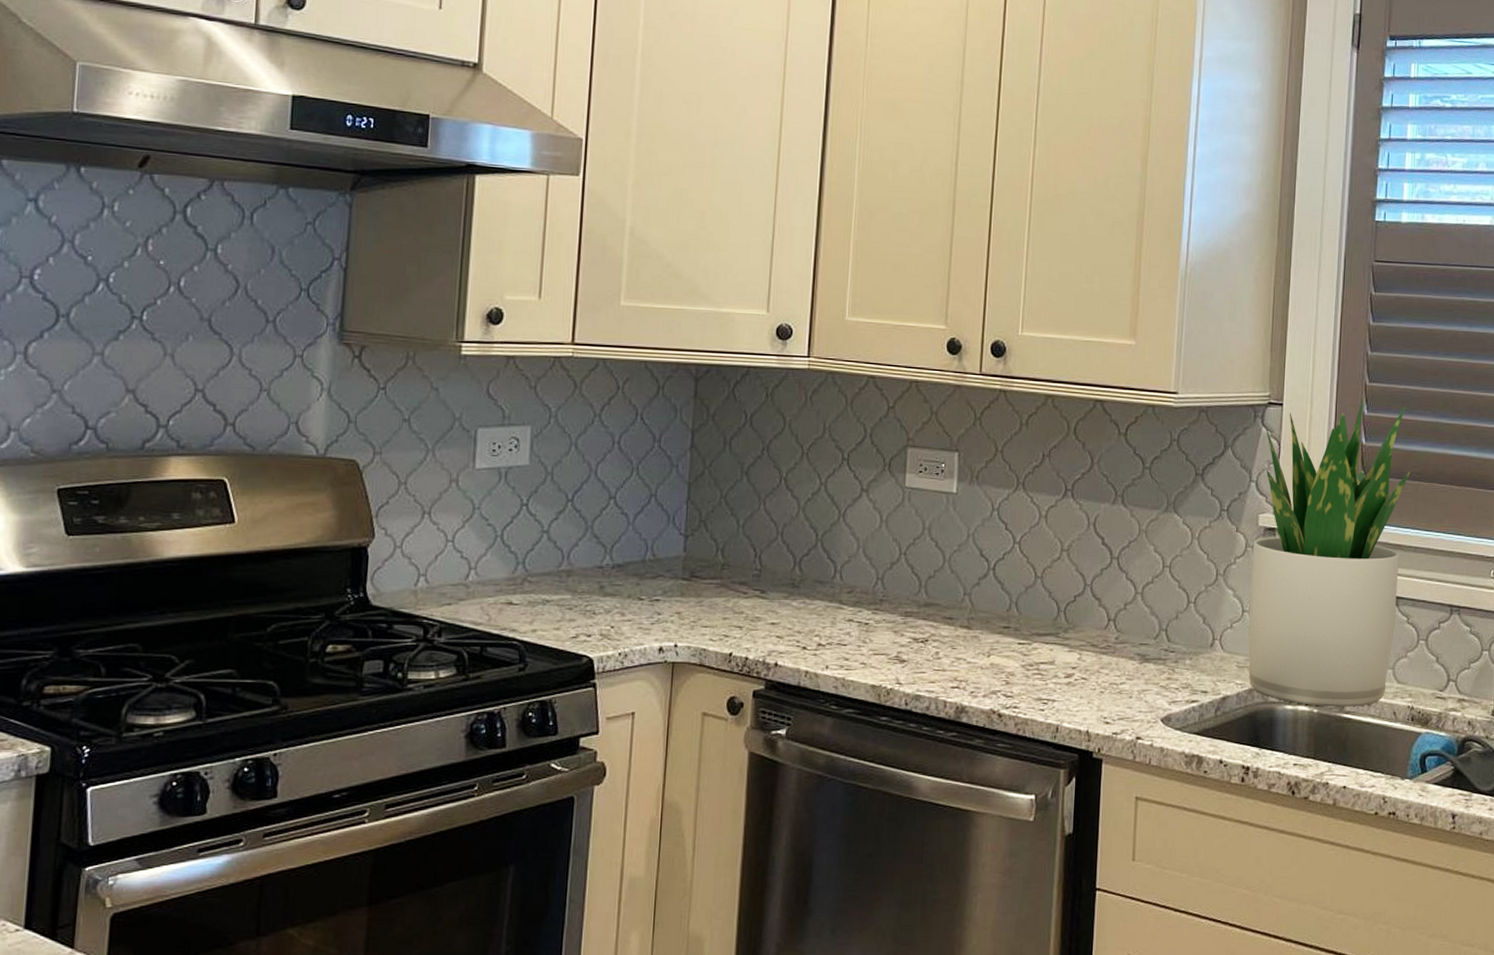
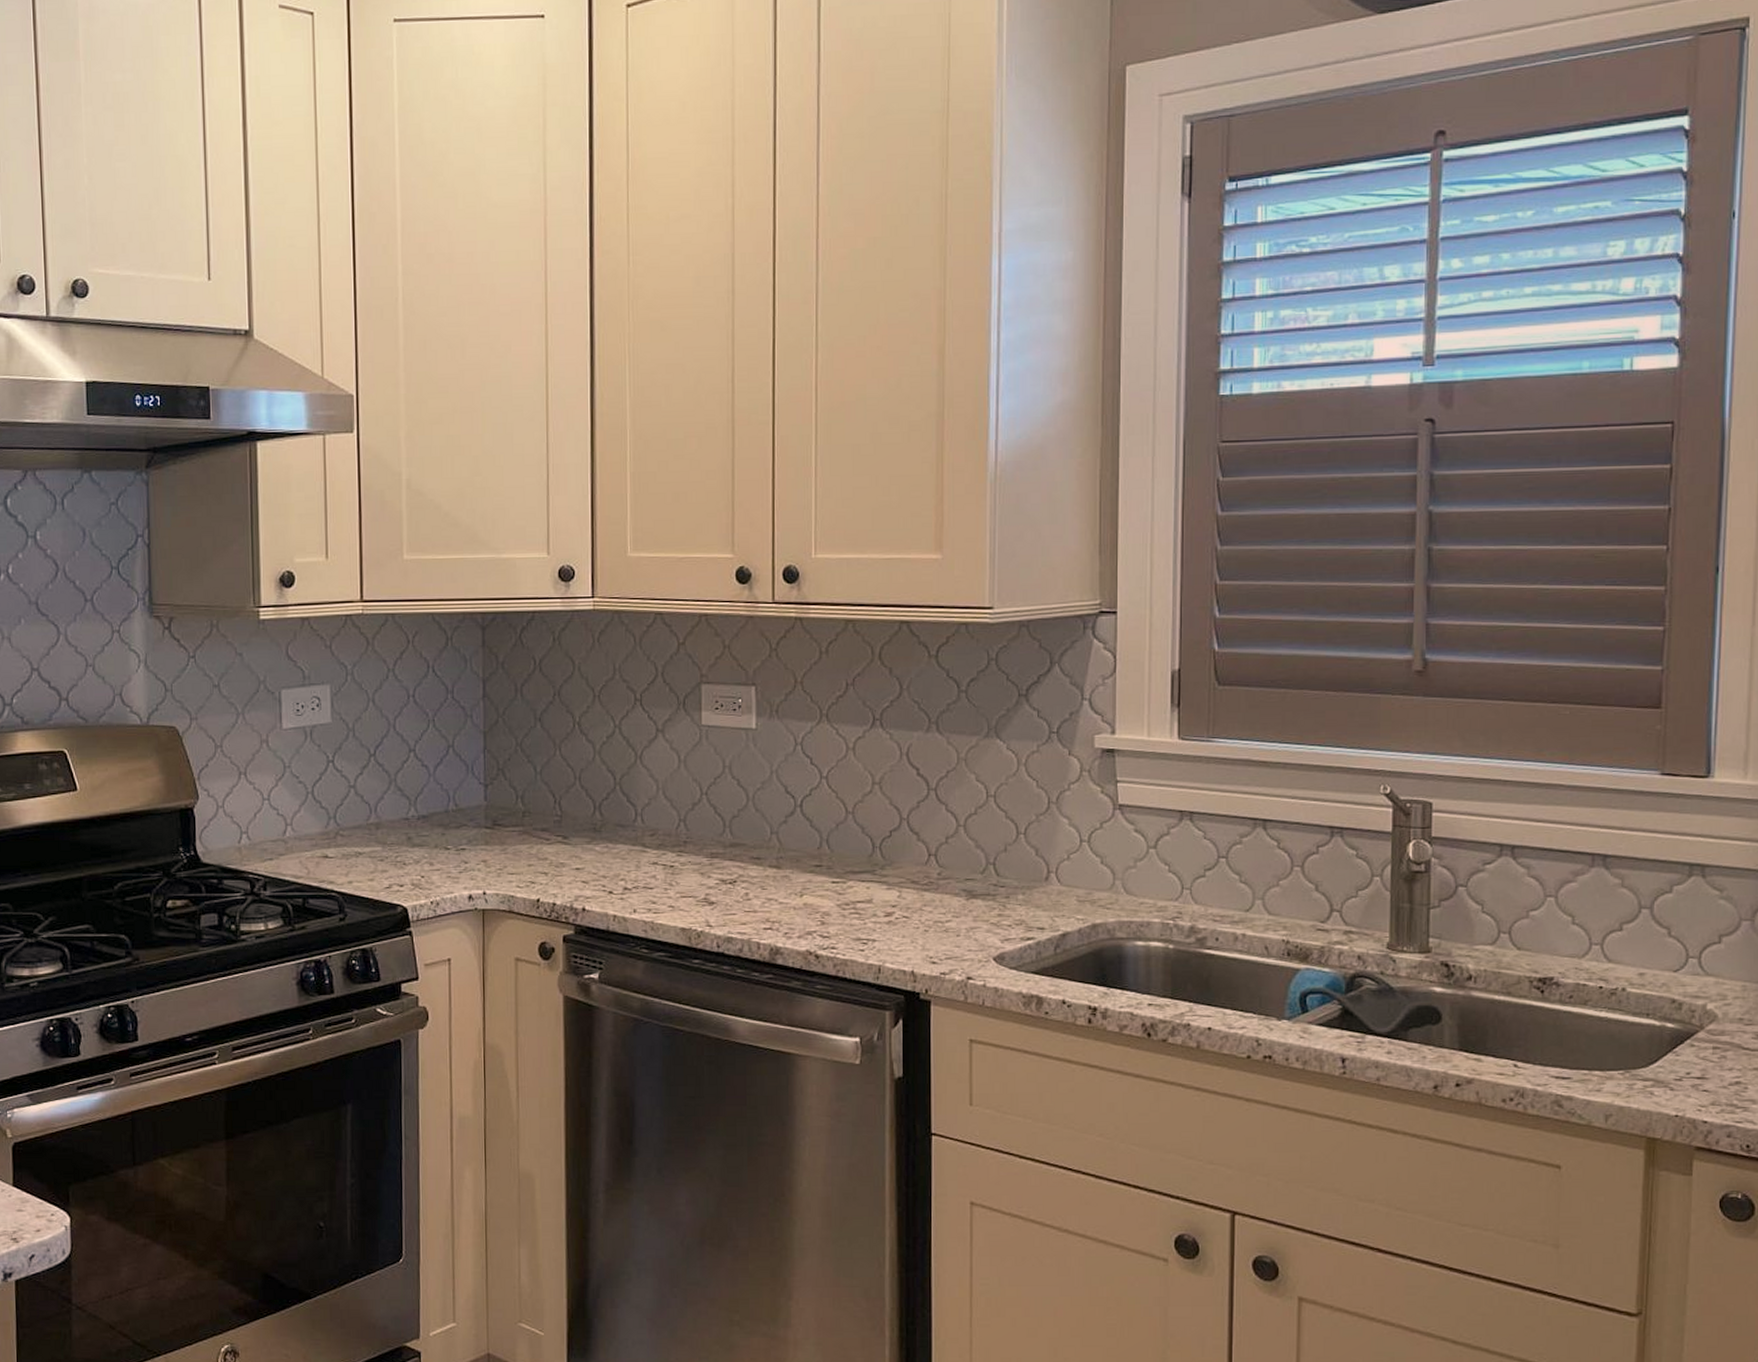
planter: present [1248,400,1411,707] -> none [1088,601,1276,942]

